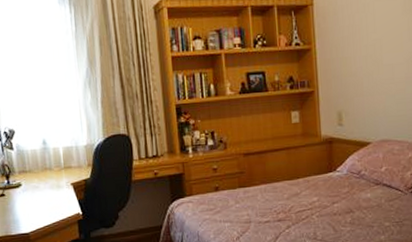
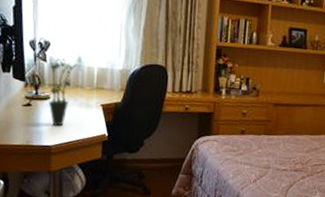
potted plant: none [17,144,45,212] -> present [49,58,79,126]

